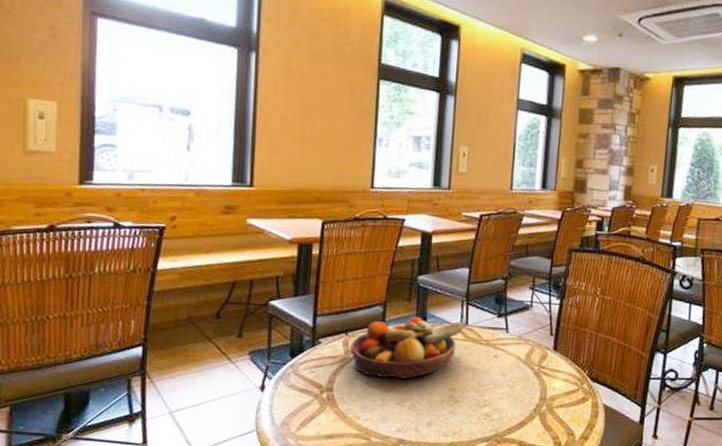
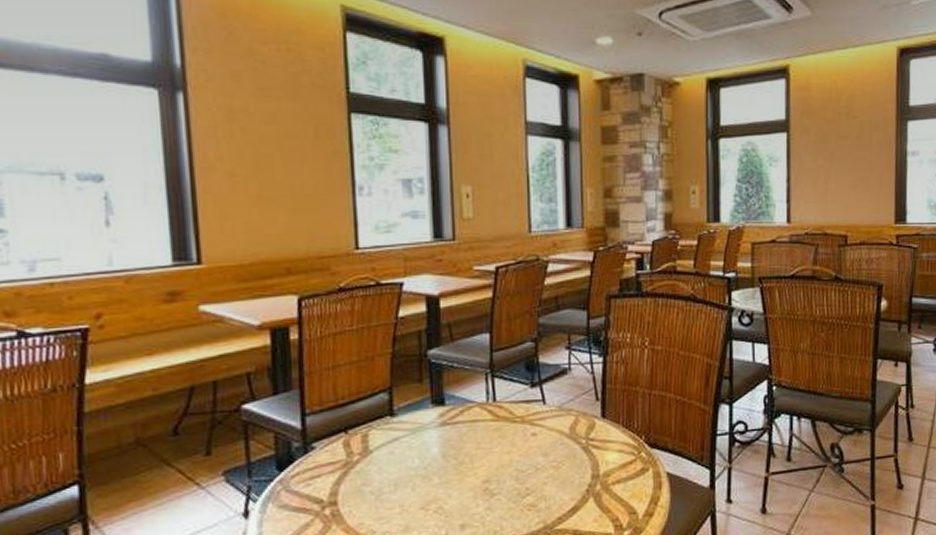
fruit bowl: present [350,316,466,379] -> none [353,399,494,480]

